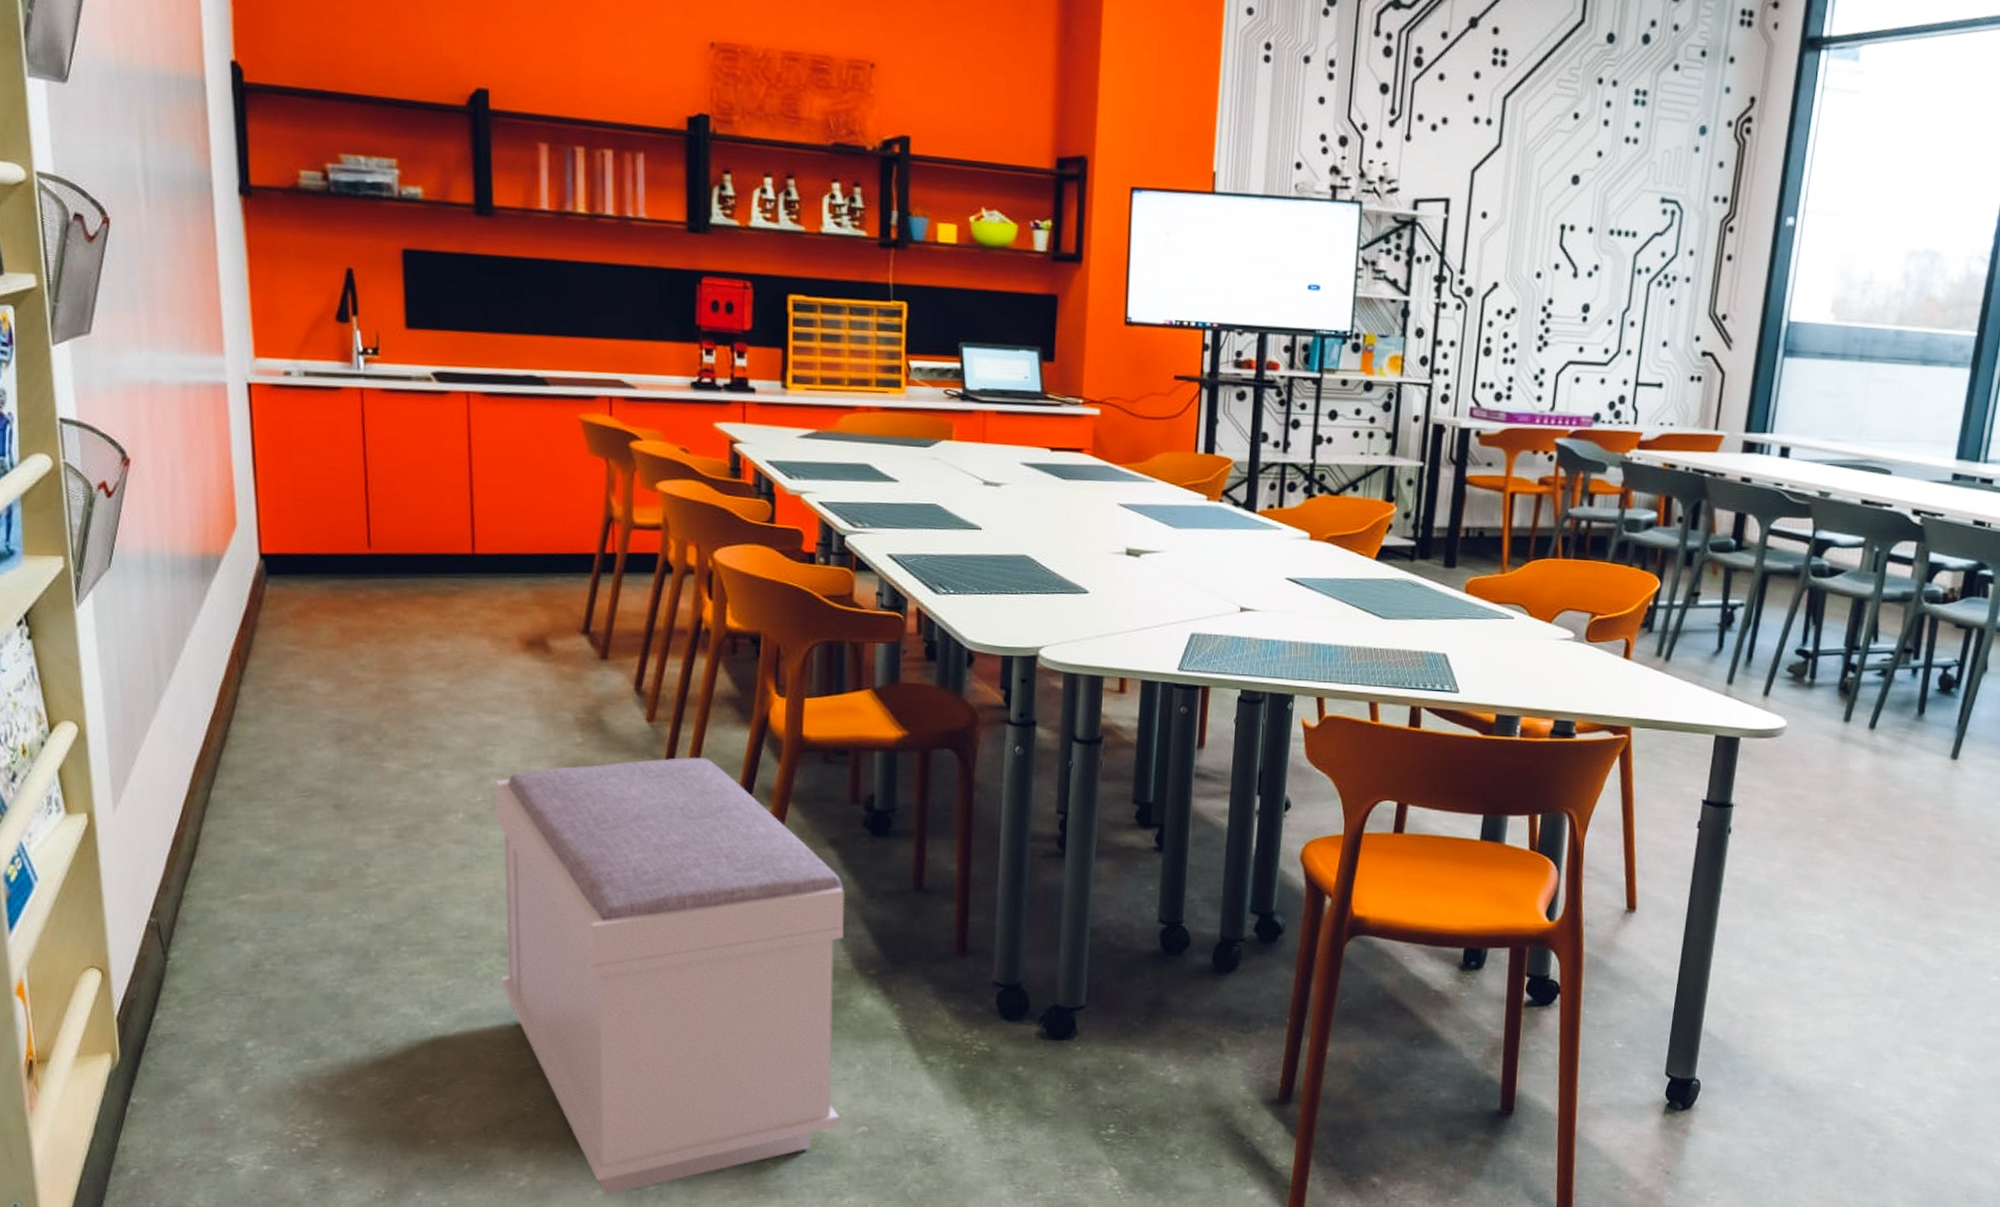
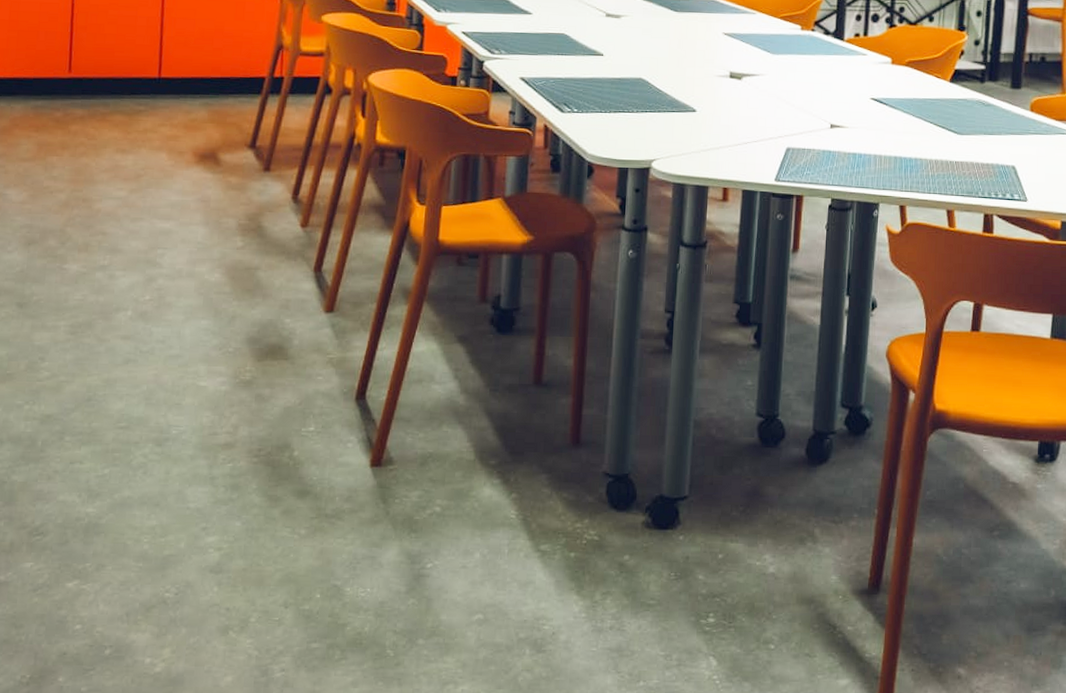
bench: present [495,756,846,1196] -> none [153,259,471,682]

